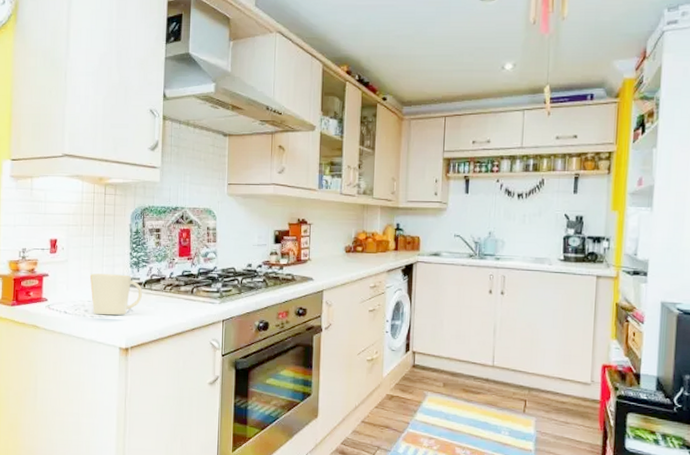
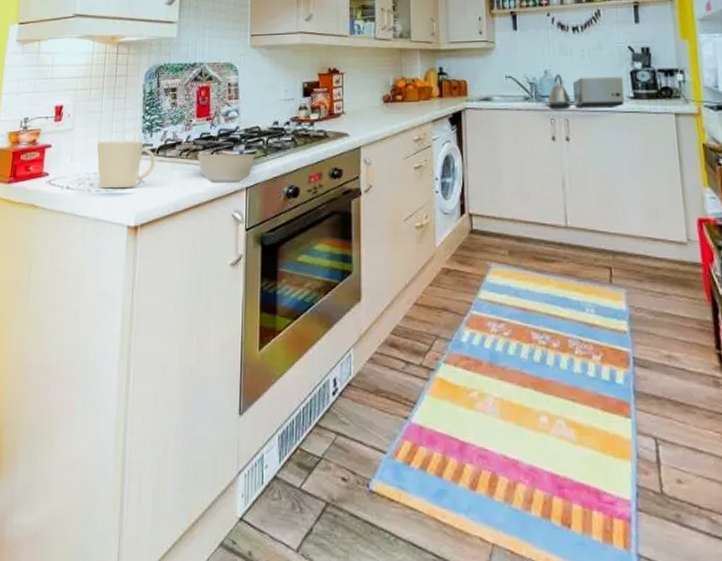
soup bowl: none [179,289,231,317] -> present [197,154,256,184]
kettle: none [488,235,510,268] -> present [547,74,572,110]
toaster: none [511,239,557,269] -> present [572,76,625,110]

